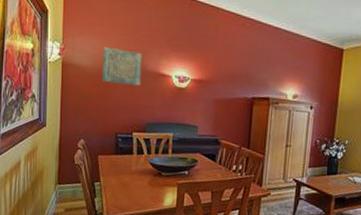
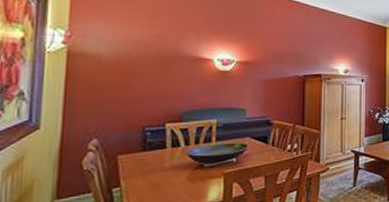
wall art: present [101,46,142,86] -> none [123,32,176,72]

